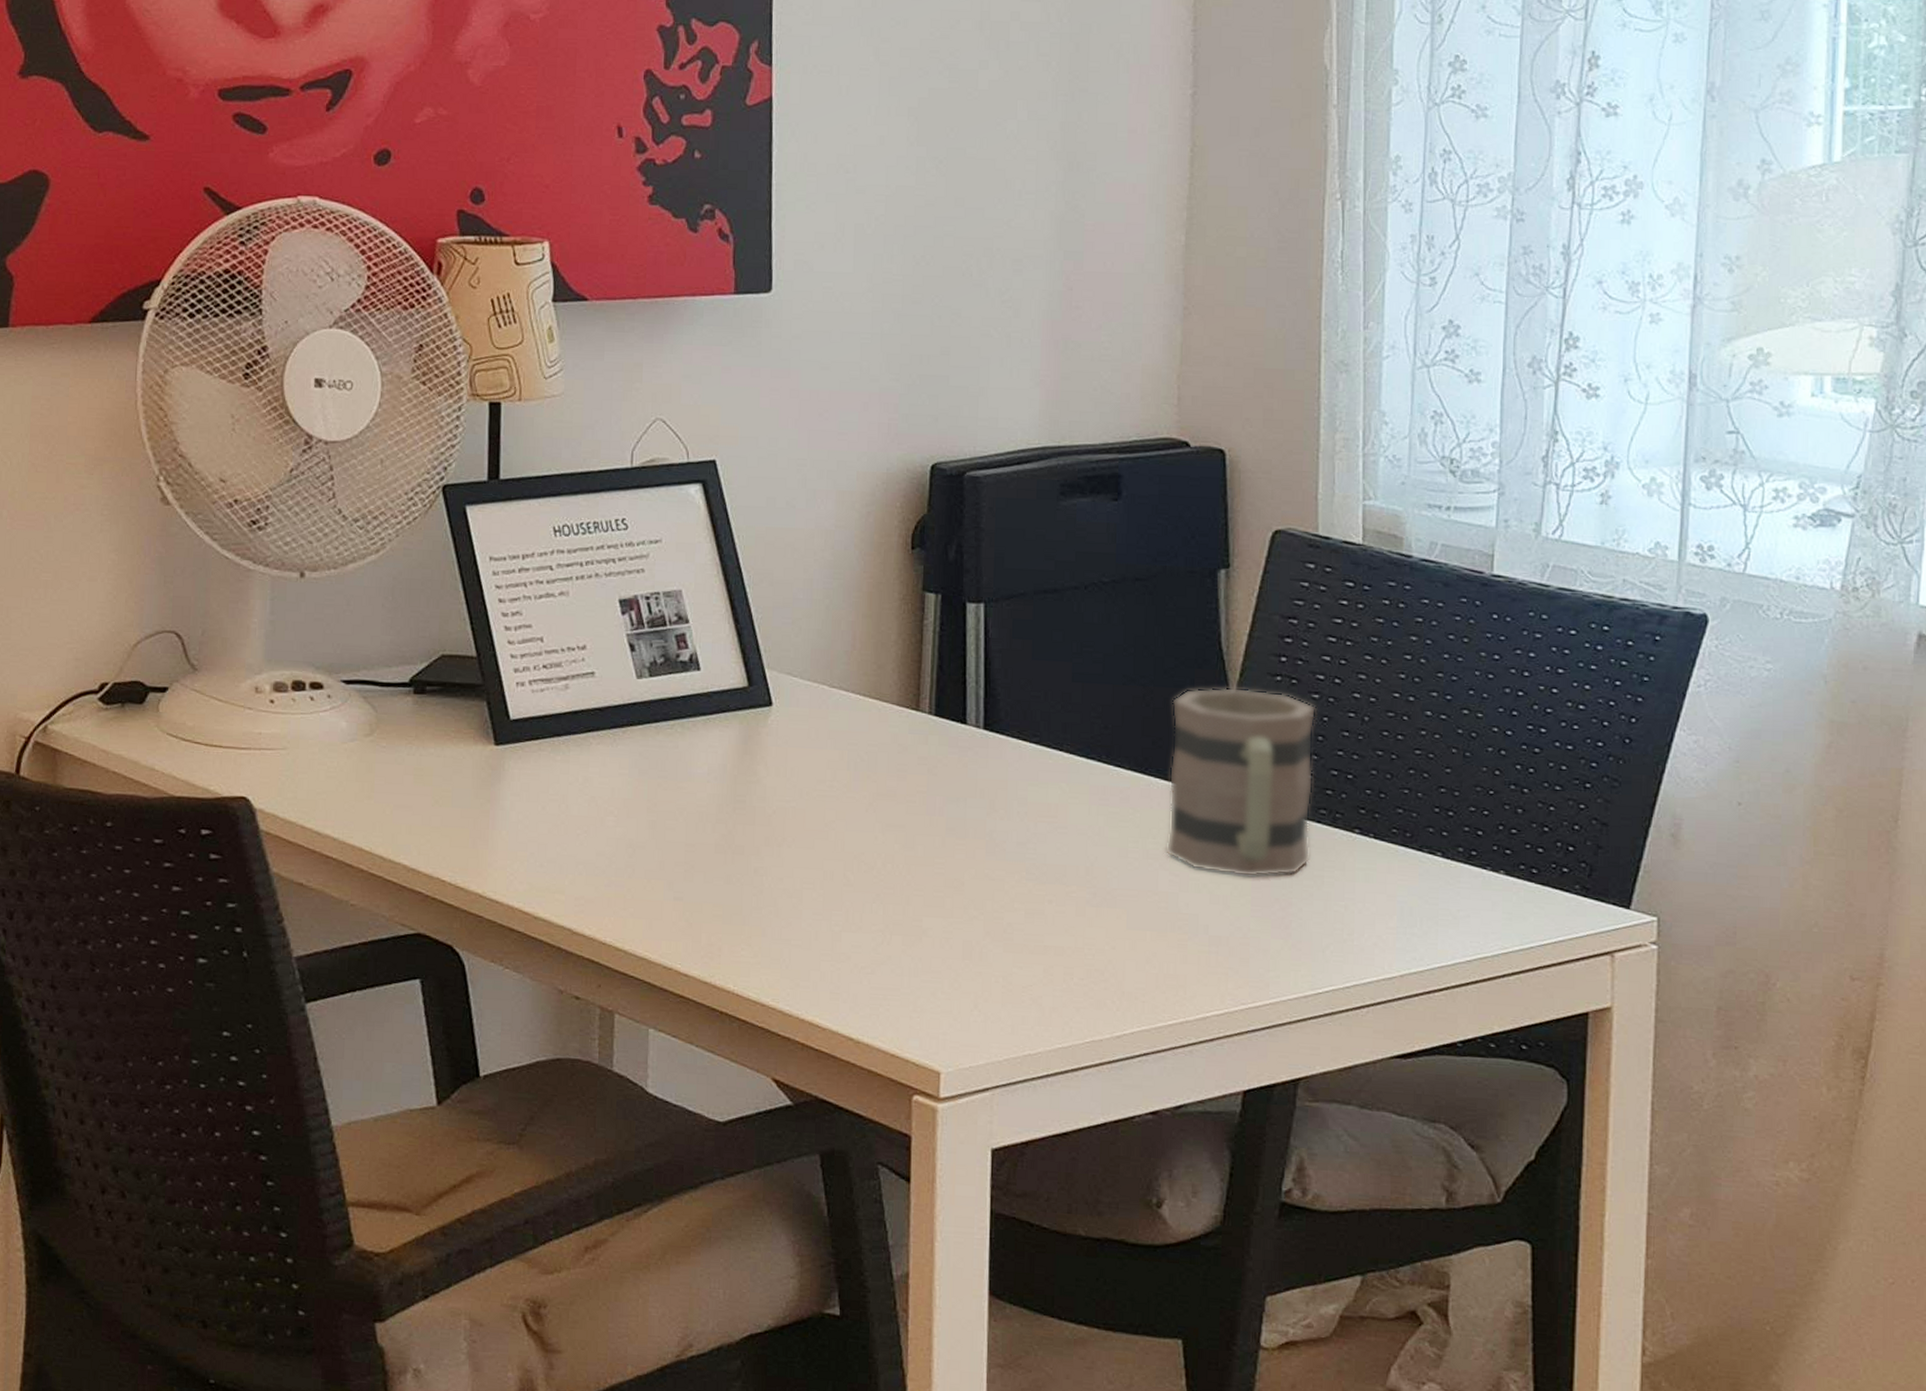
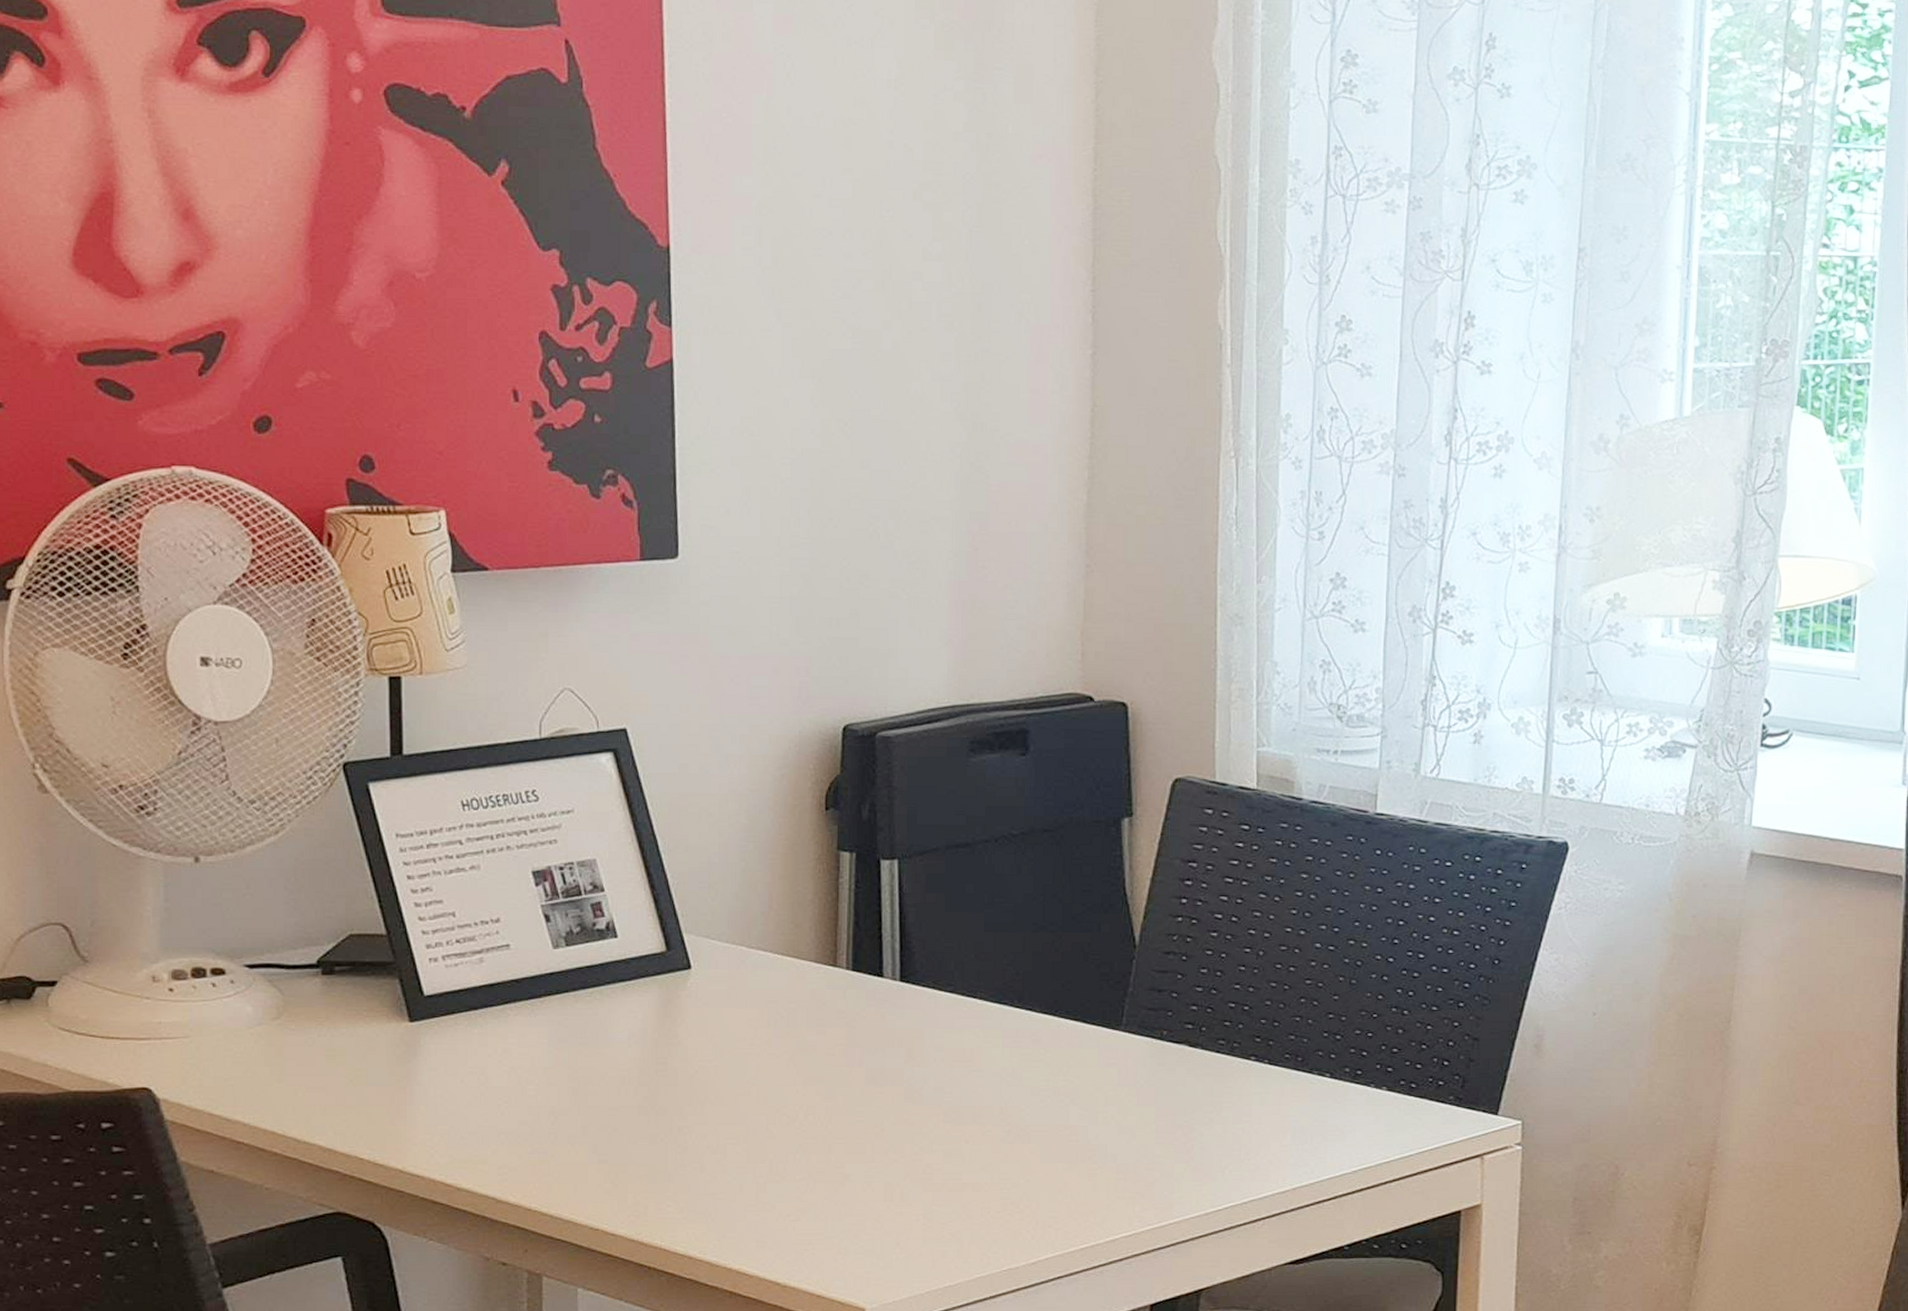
mug: present [1166,687,1316,878] -> none [1076,929,1215,1107]

